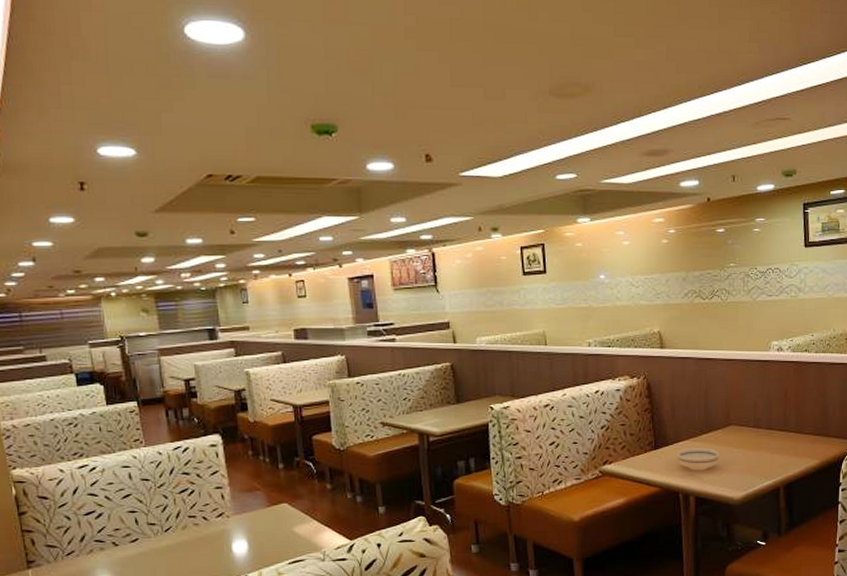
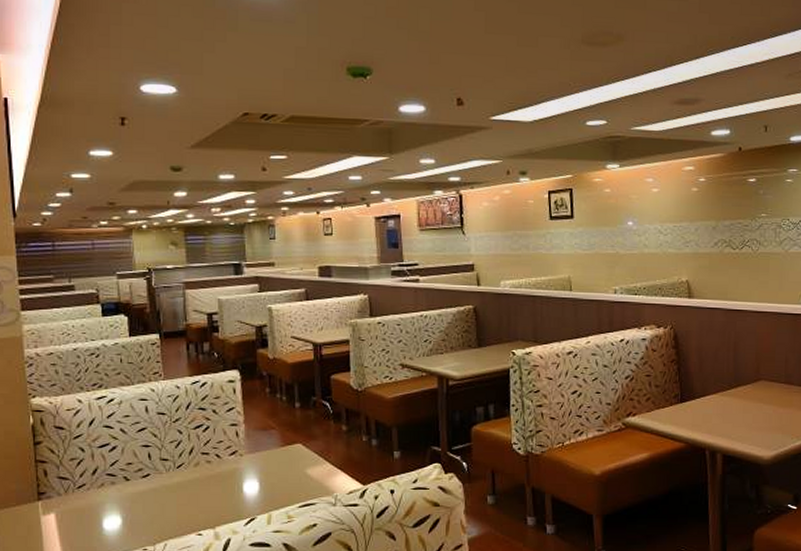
bowl: present [677,448,720,471] -> none [704,403,749,427]

